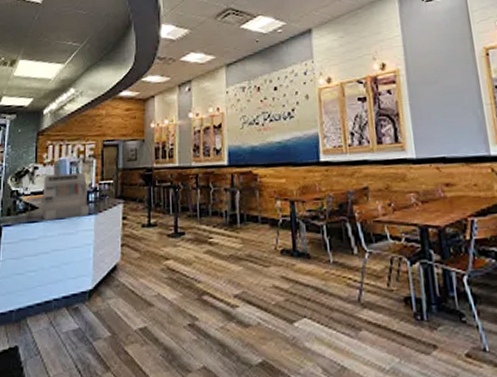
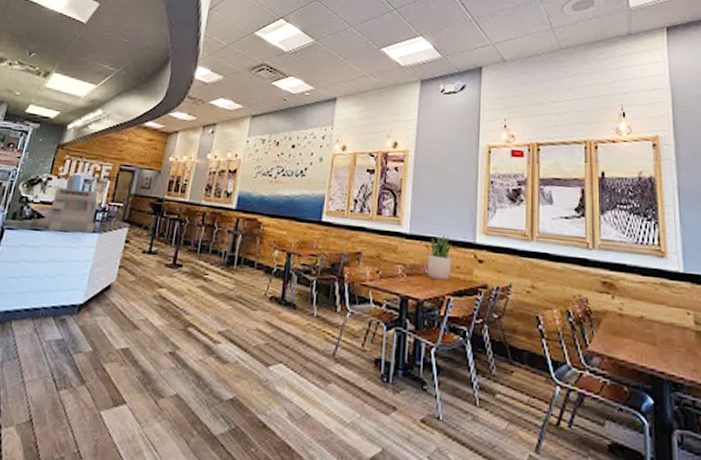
planter: none [440,152,470,203] -> present [427,235,452,281]

